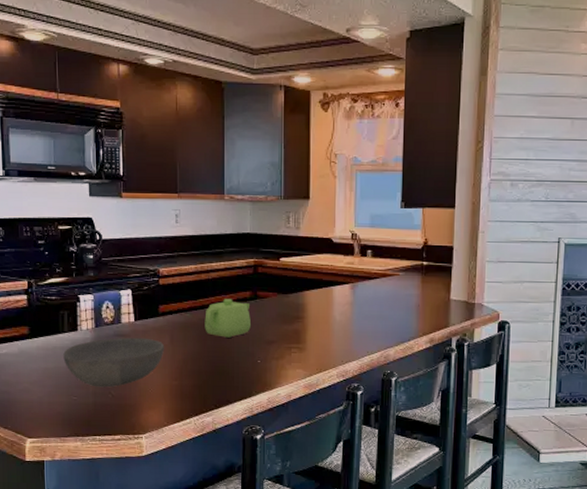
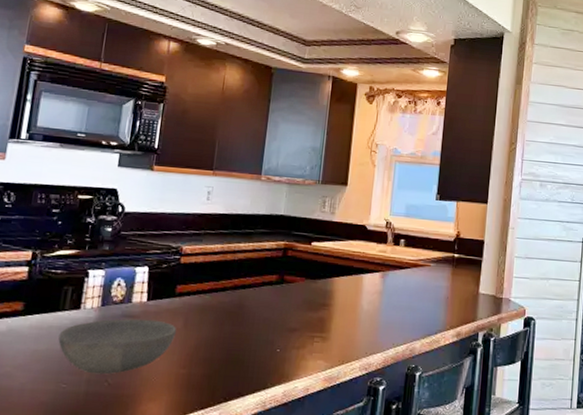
teapot: present [204,299,251,338] -> none [223,282,276,324]

